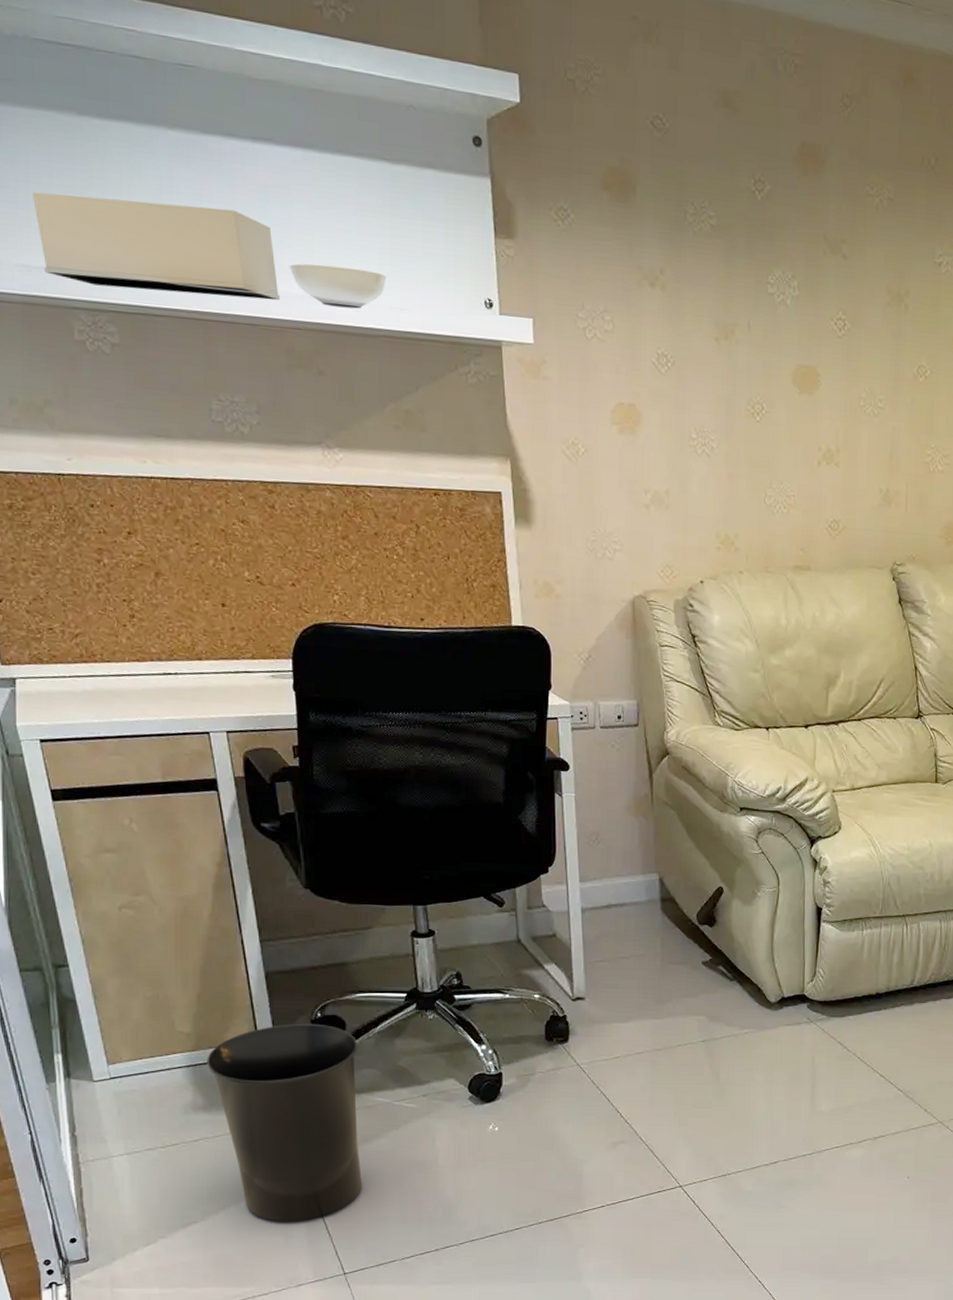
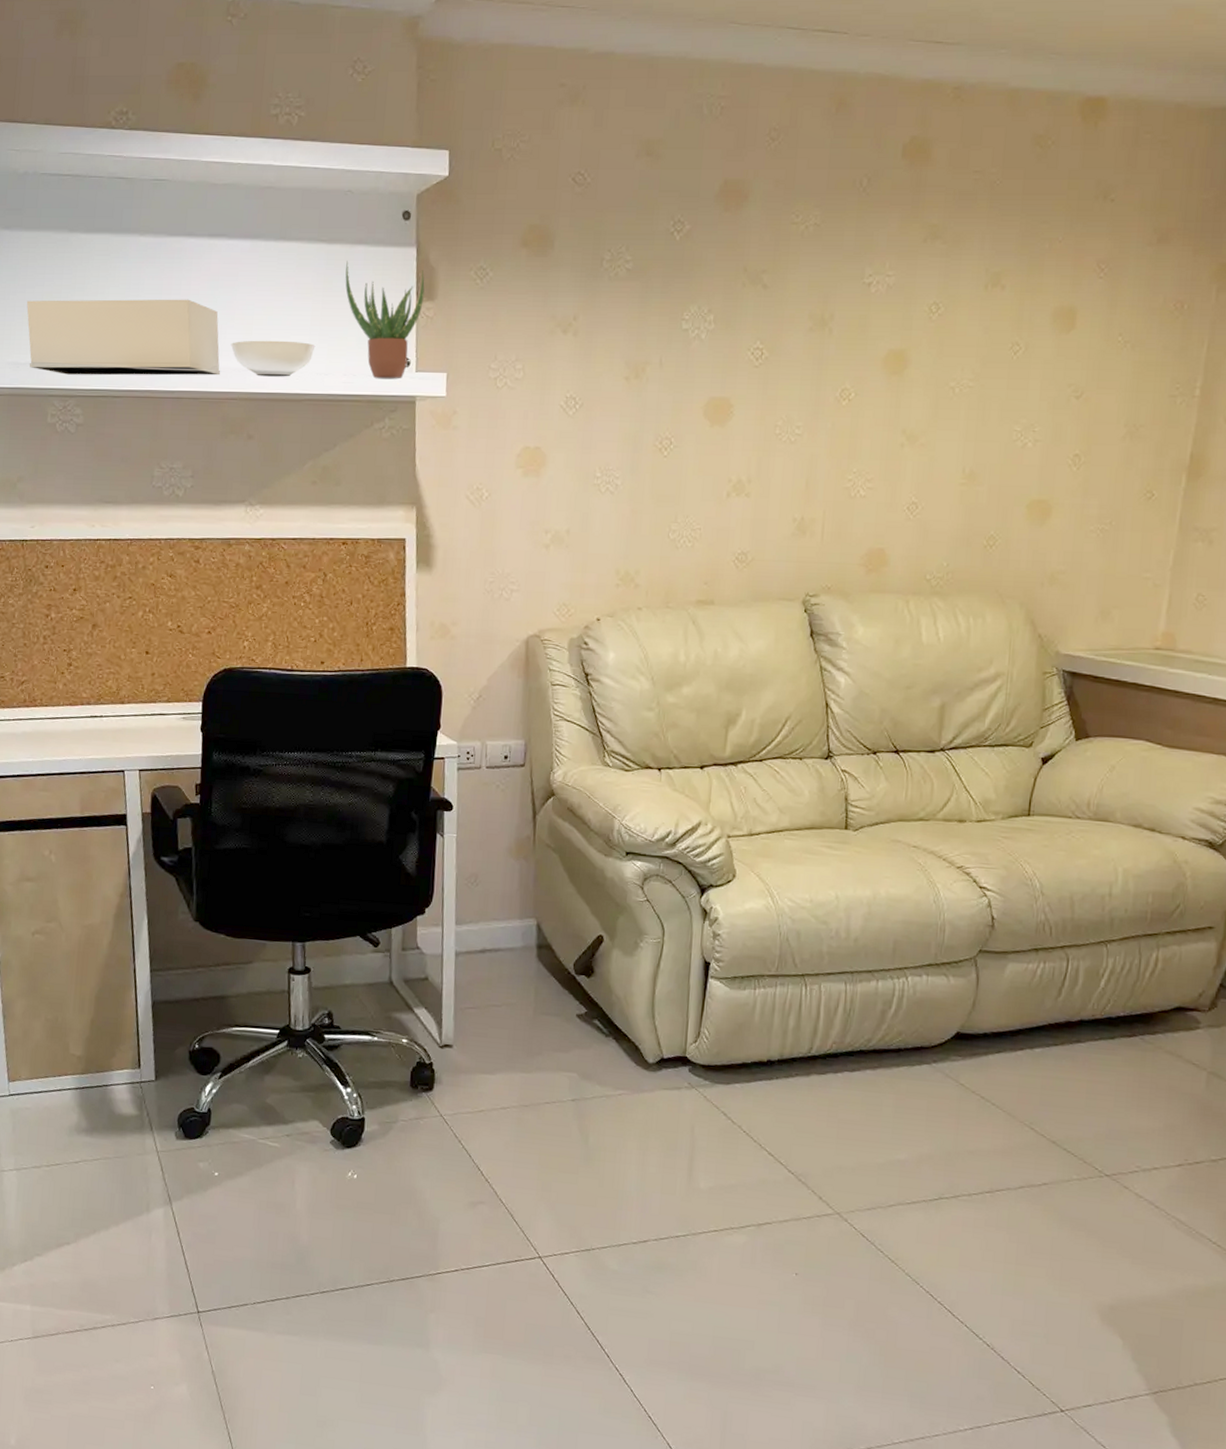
waste bin: present [207,1023,363,1222] -> none [93,1053,230,1253]
potted plant: none [414,185,503,322] -> present [345,261,425,380]

